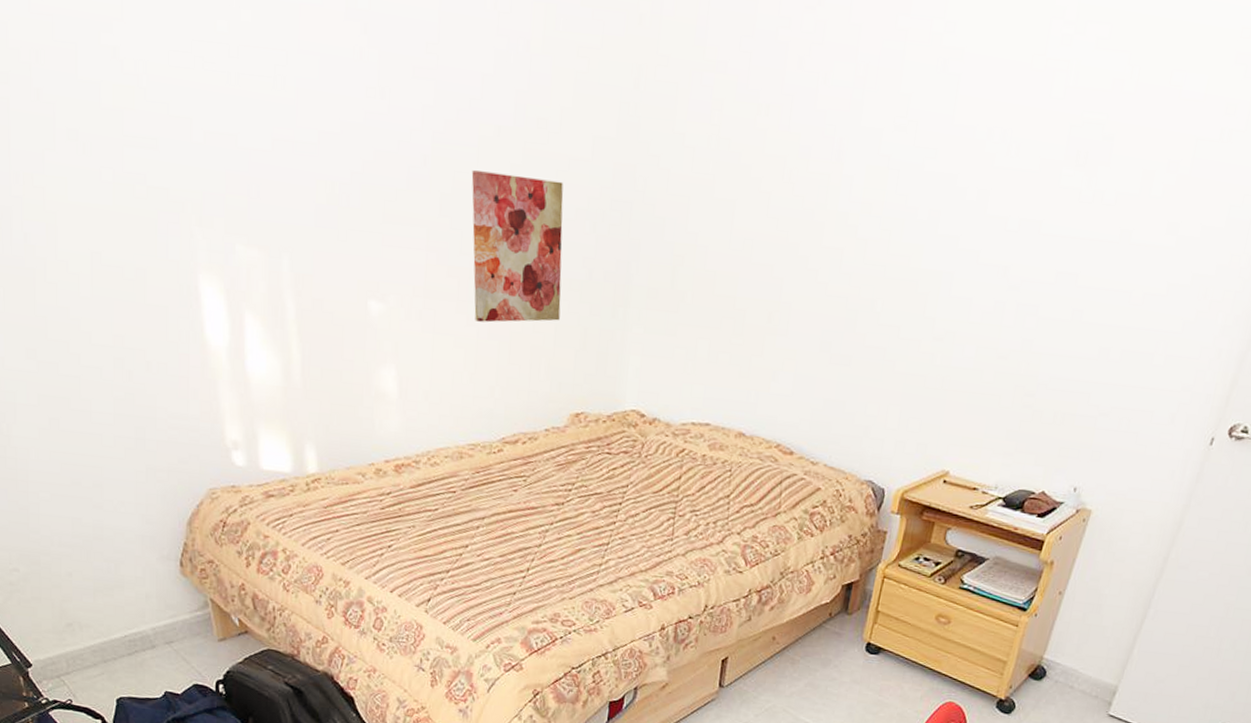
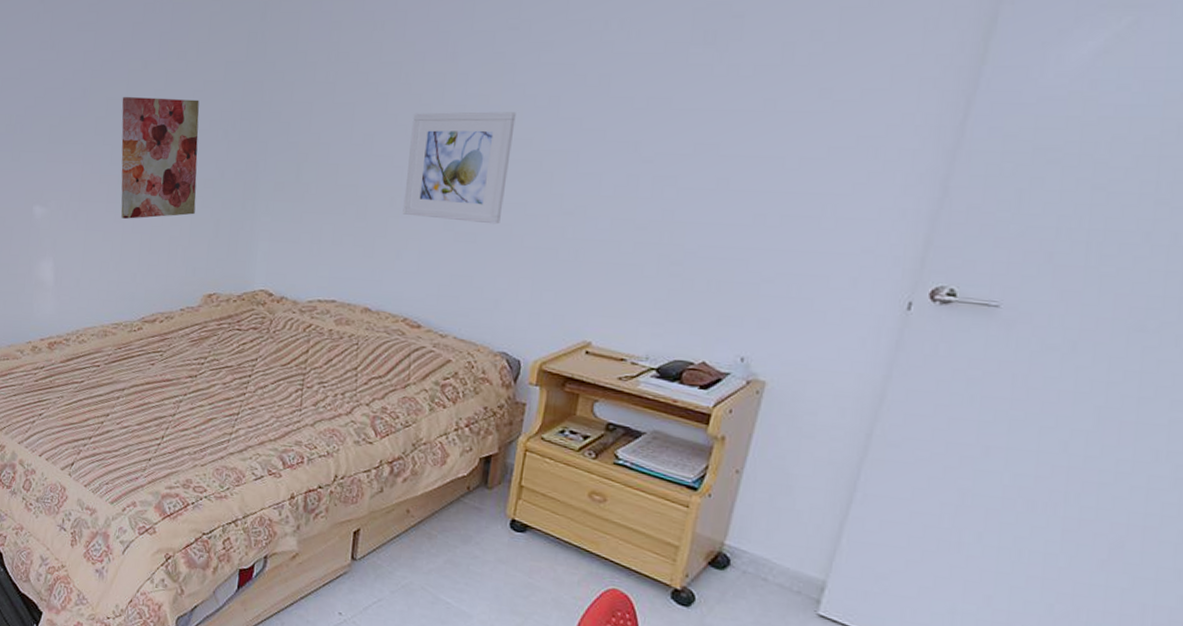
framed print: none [780,218,897,348] -> present [402,112,516,225]

